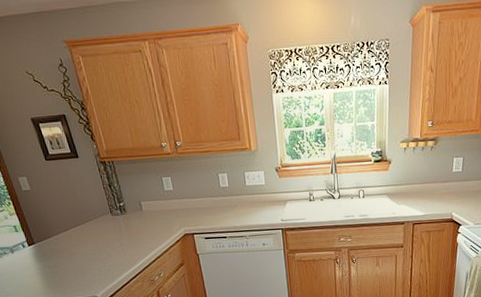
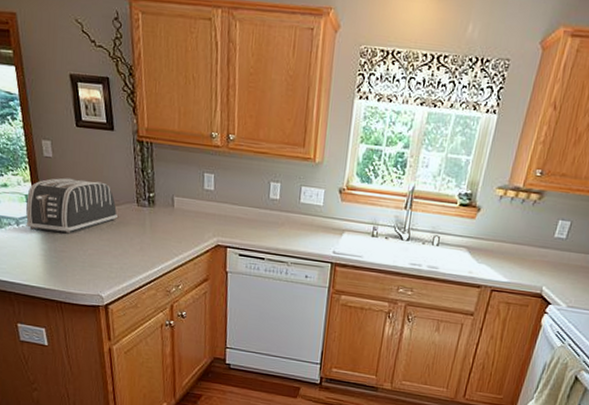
toaster: none [15,202,97,254] -> present [26,178,118,234]

